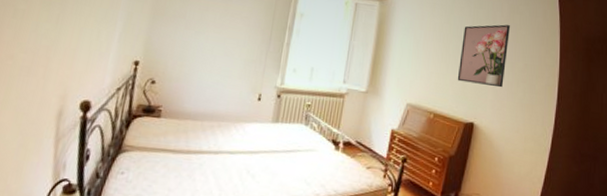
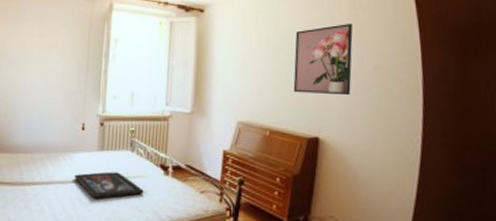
religious icon: none [245,144,314,171] -> present [75,171,144,199]

